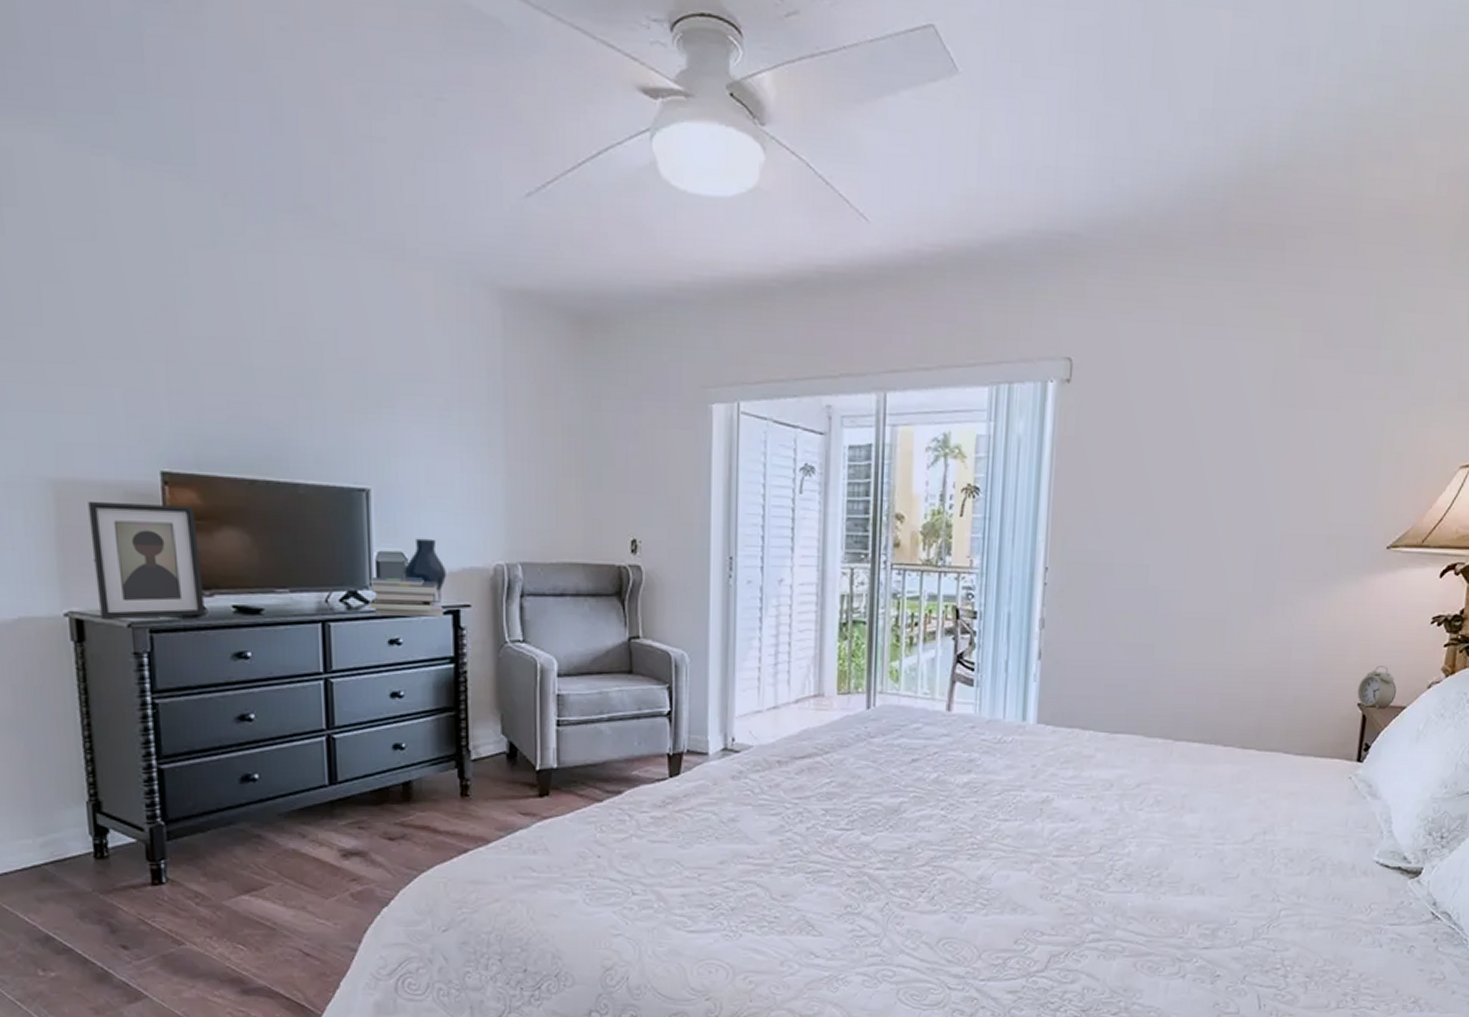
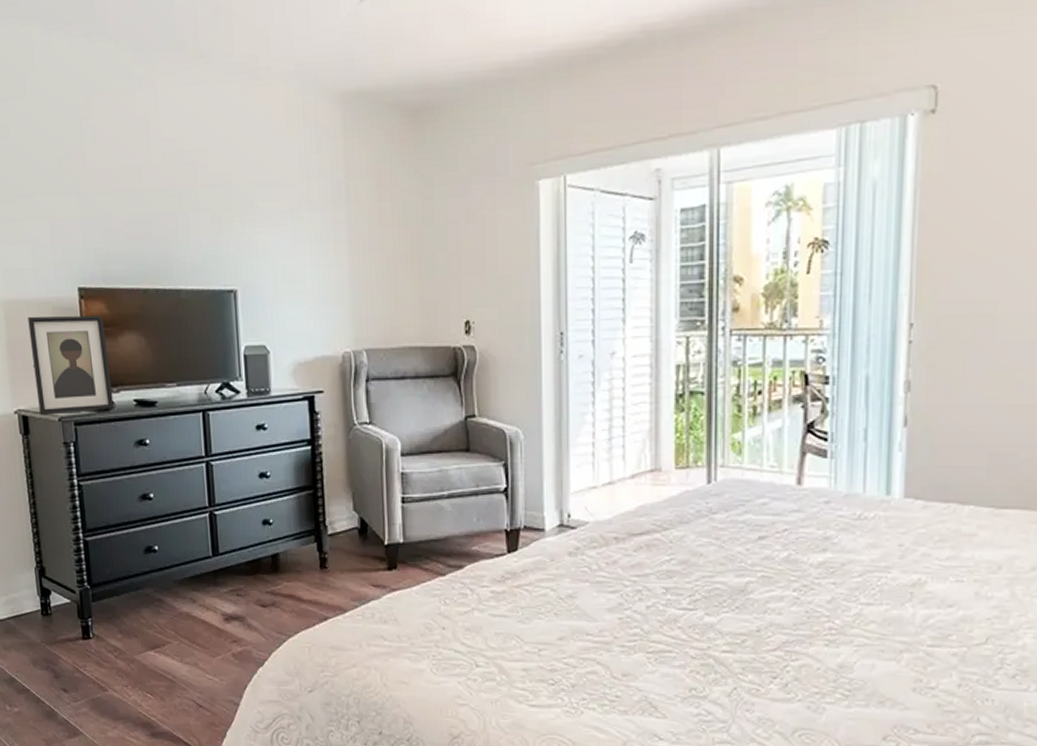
books: present [369,576,444,617] -> none [239,368,301,405]
vase: present [403,538,446,606] -> none [266,331,302,393]

